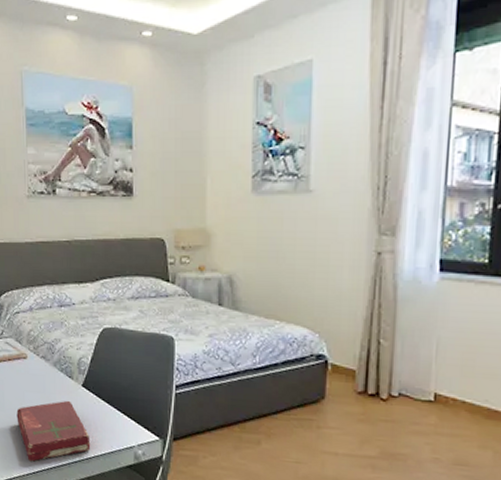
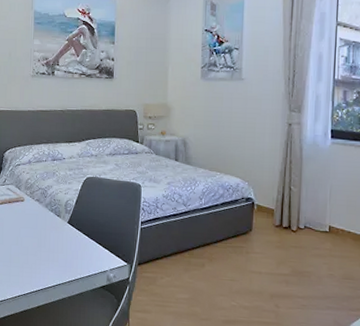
book: present [16,400,91,462] -> none [13,234,72,285]

